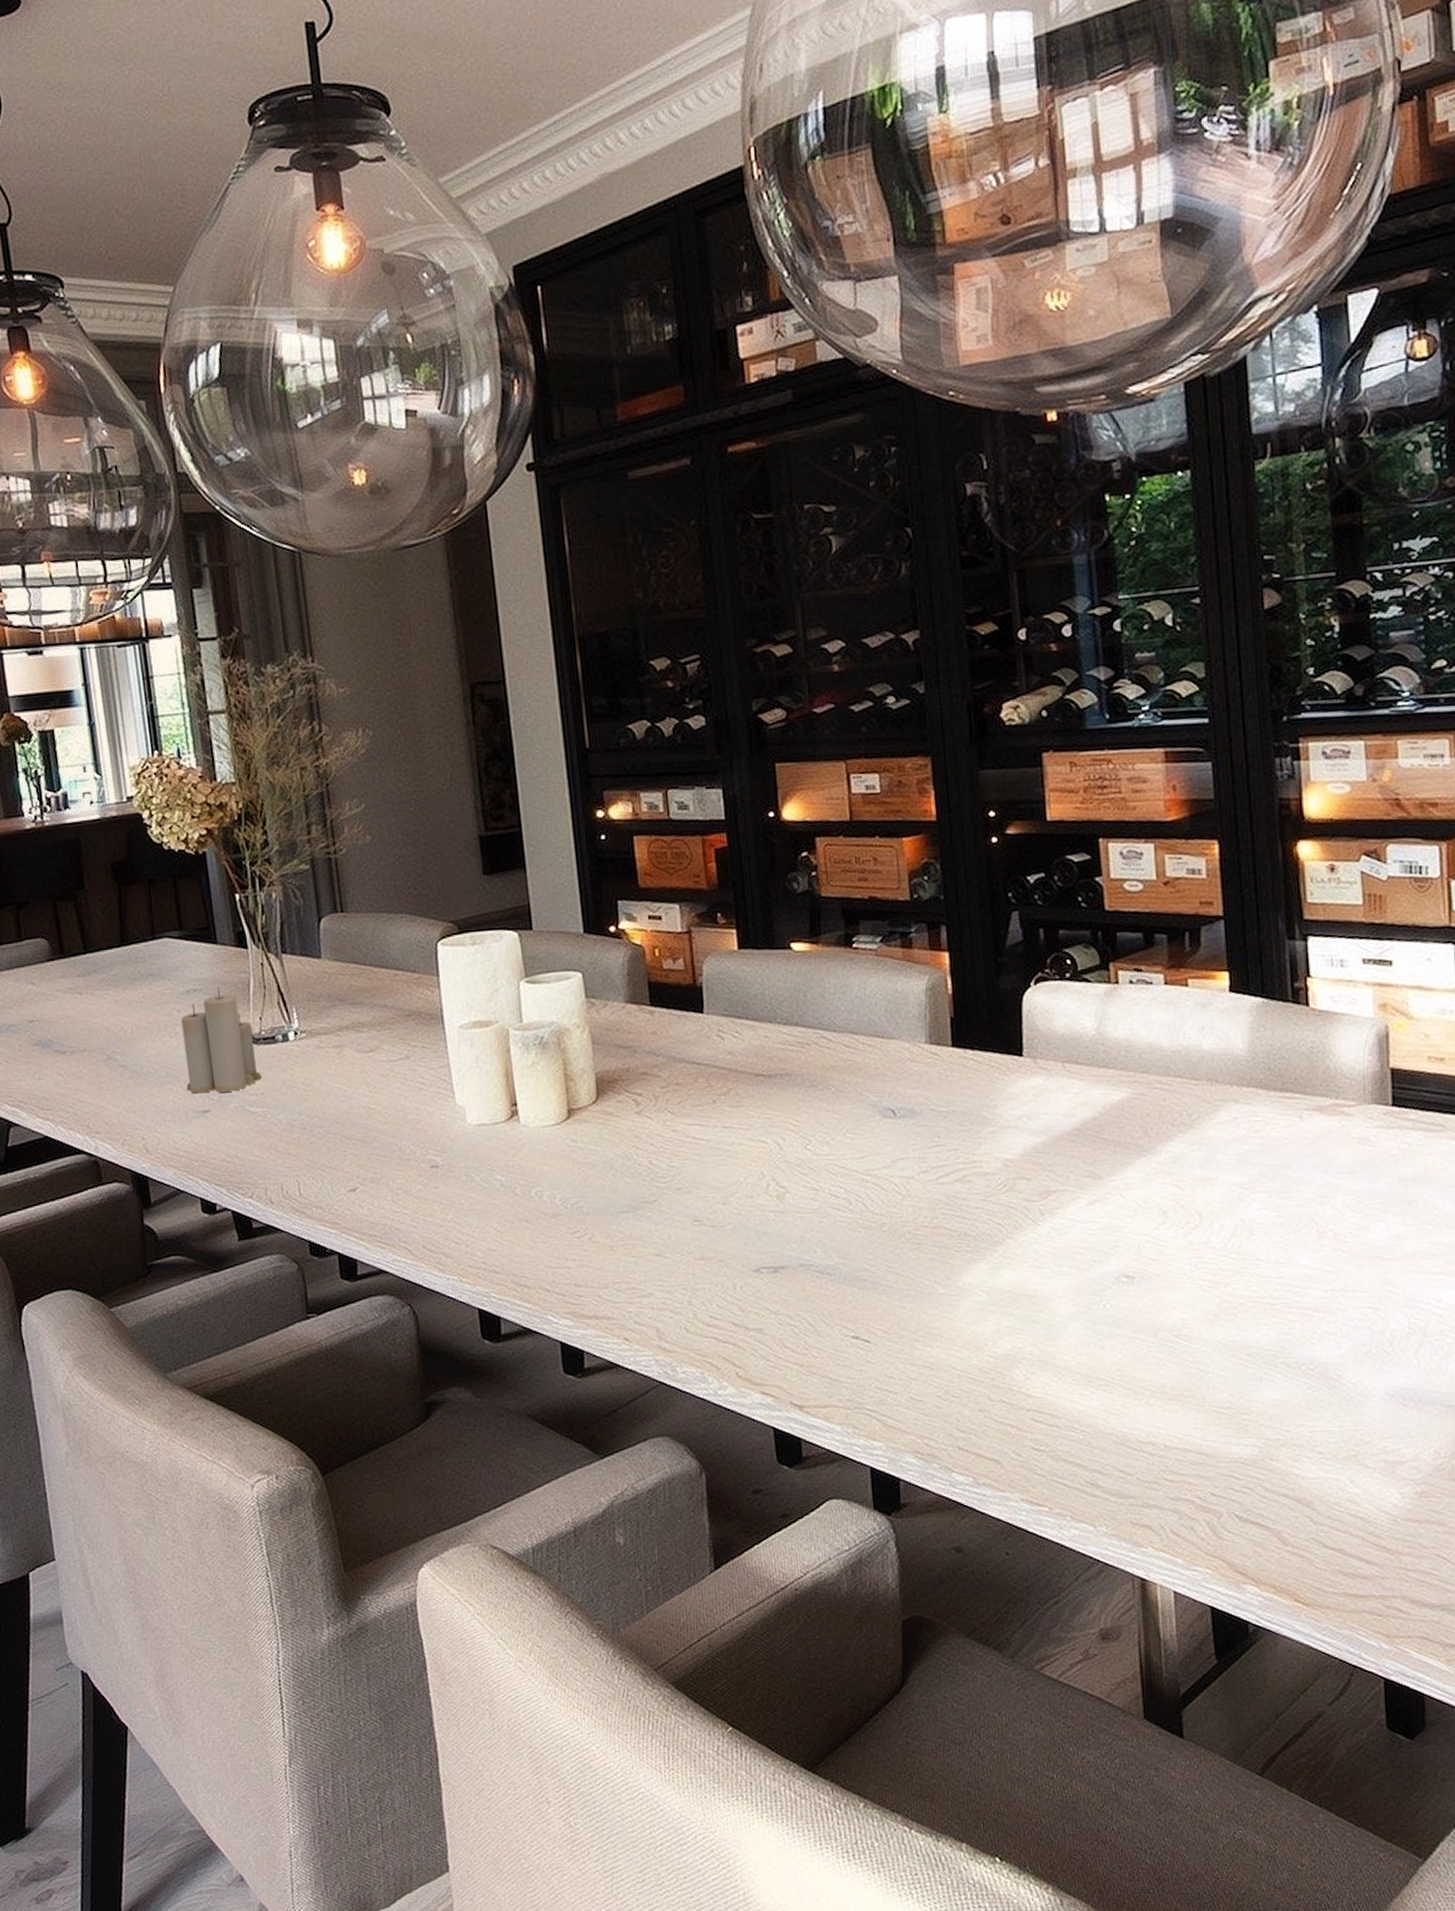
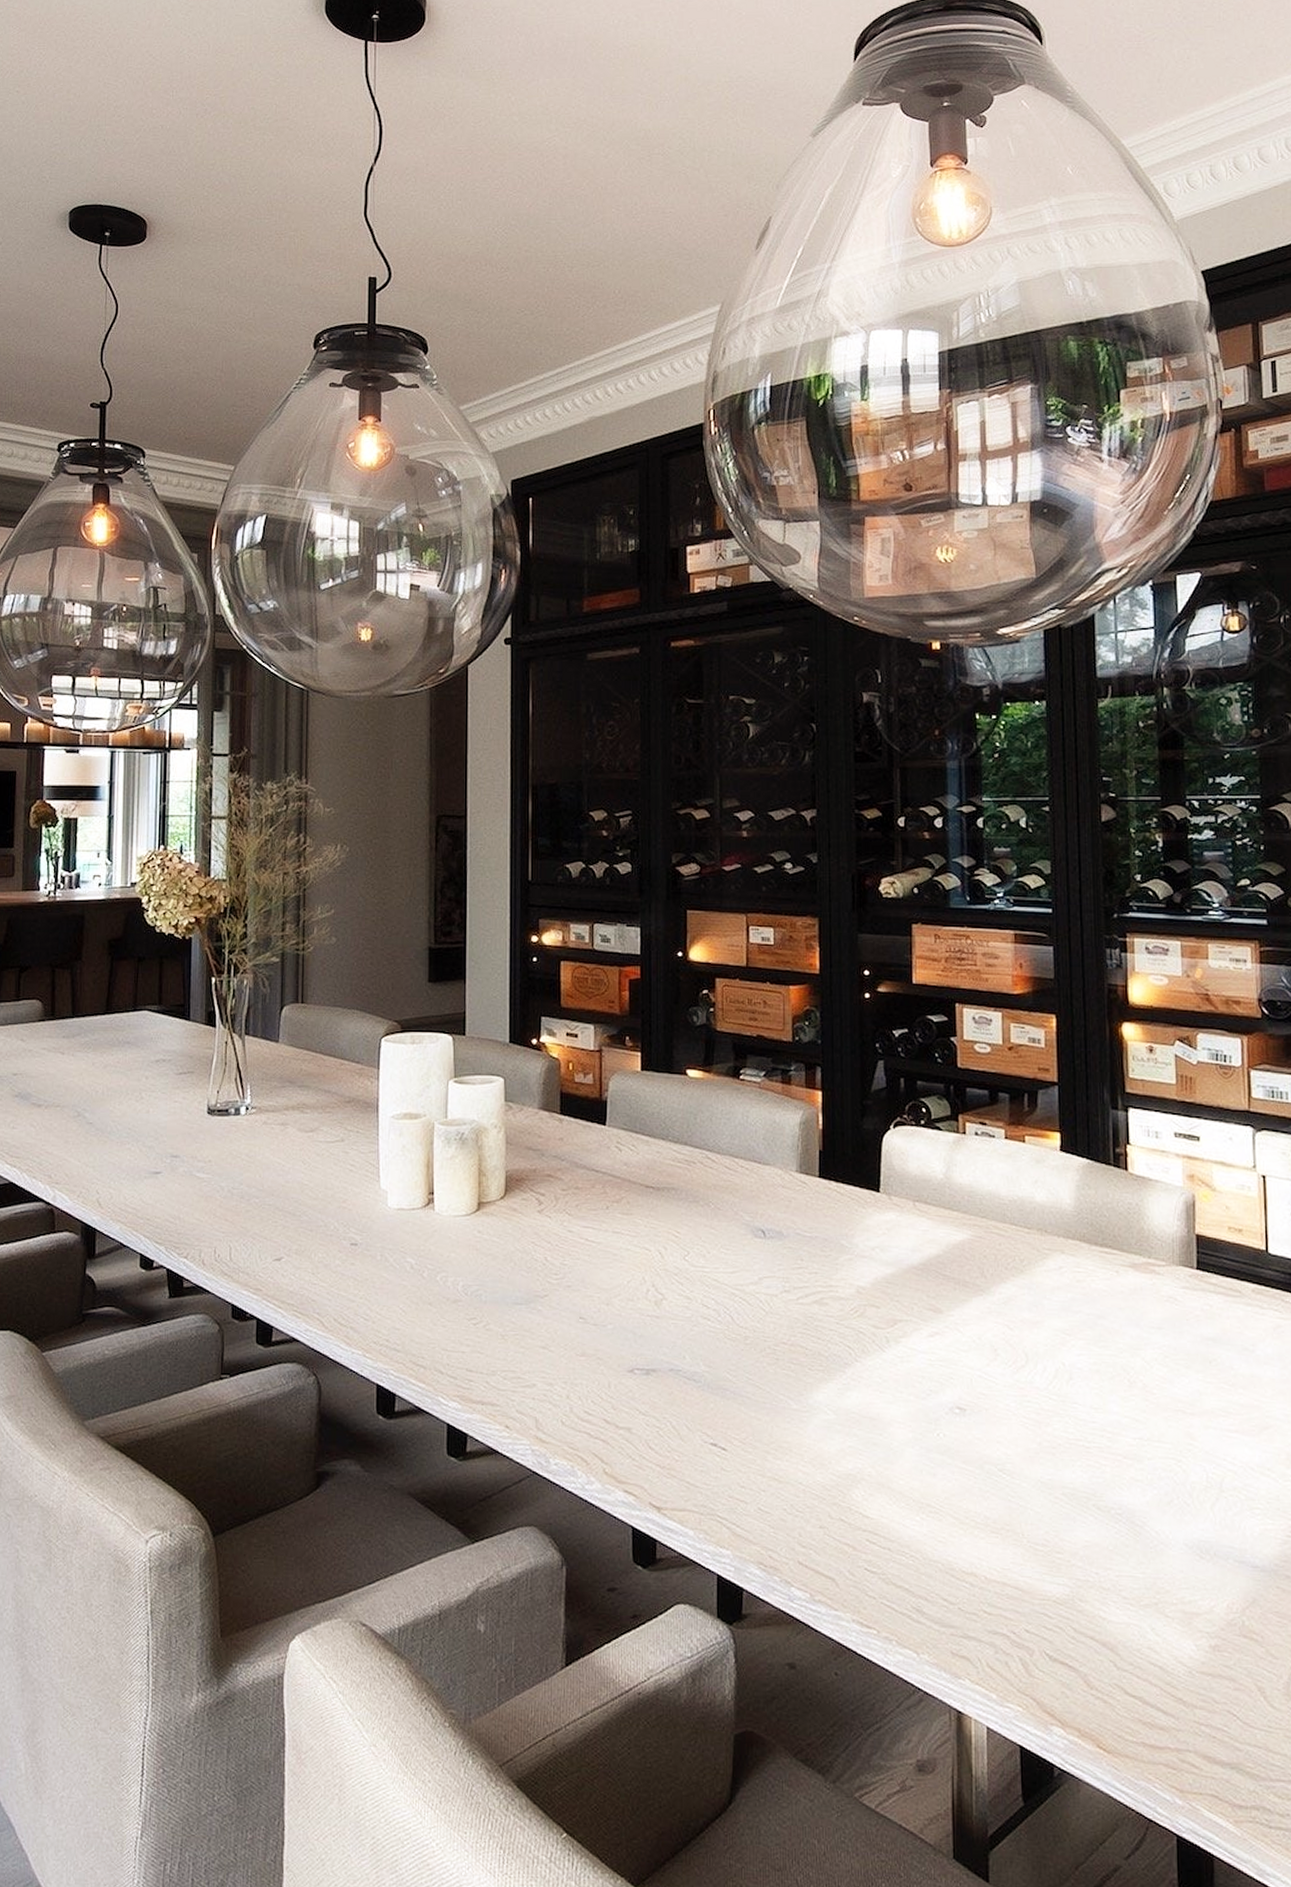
candle: present [181,986,263,1094] -> none [143,1059,212,1156]

